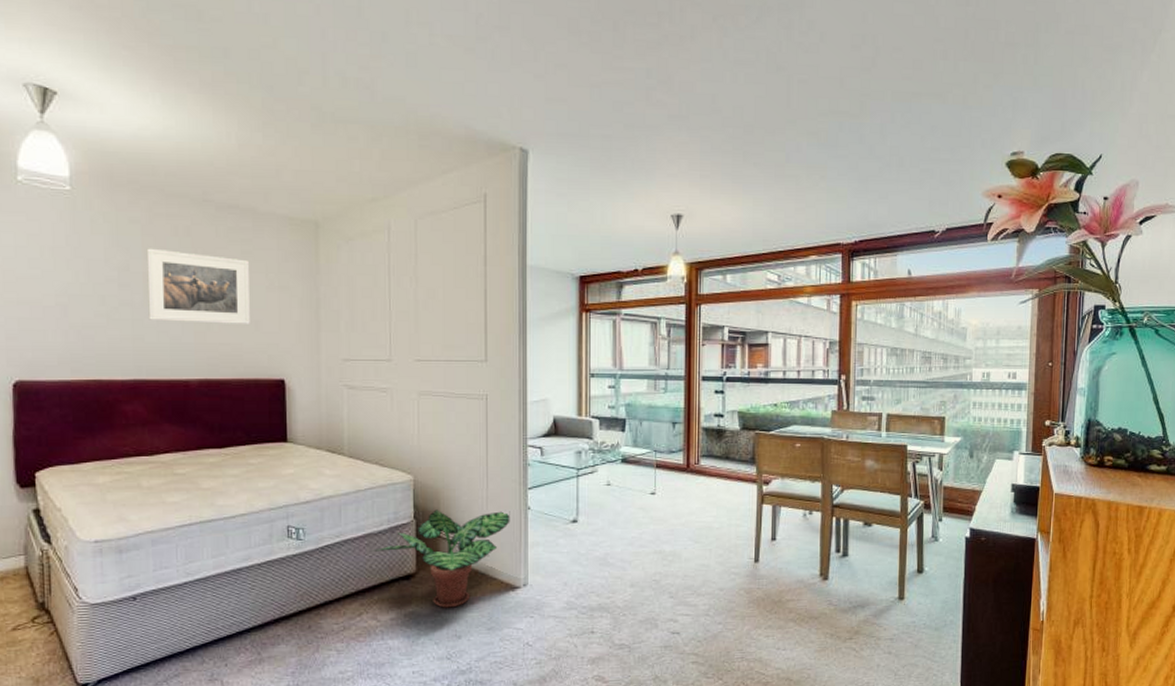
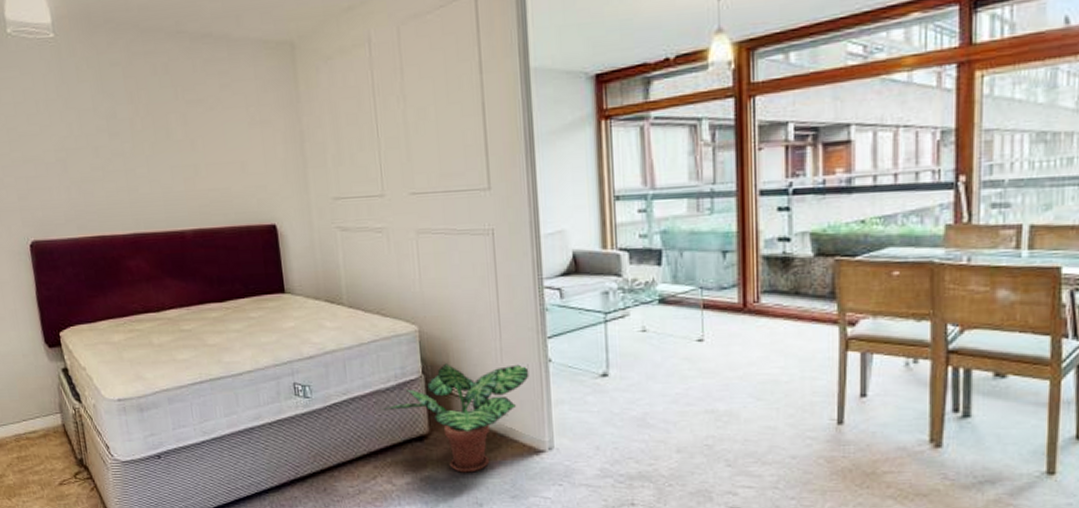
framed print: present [146,248,250,324] -> none [129,91,236,170]

